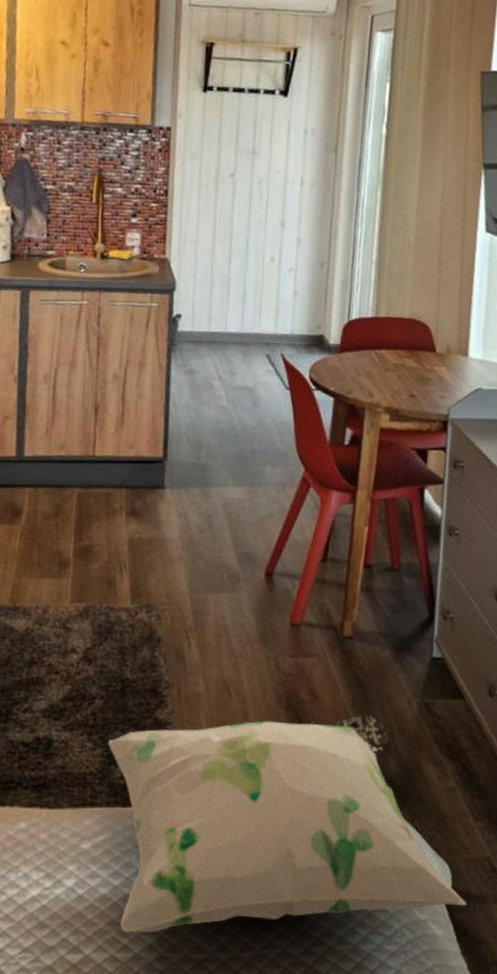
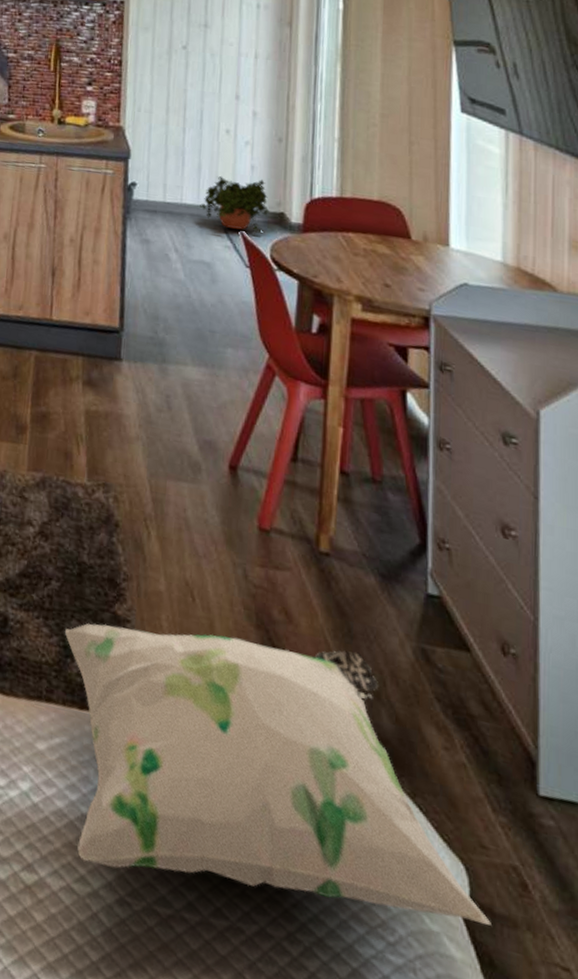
potted plant: none [243,302,310,356] -> present [200,175,270,233]

